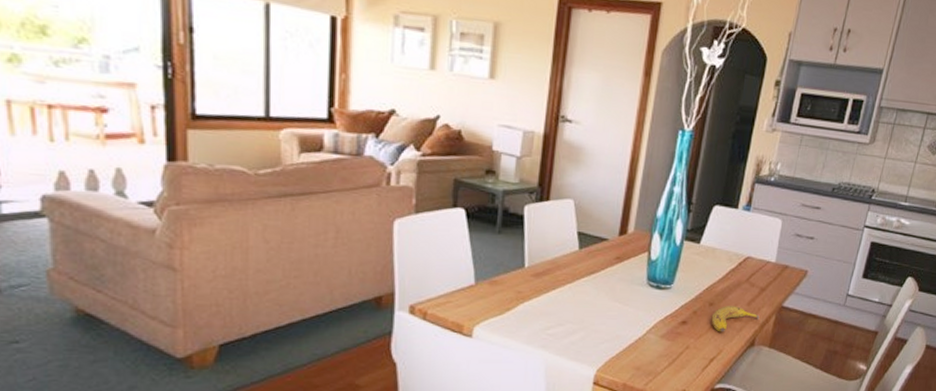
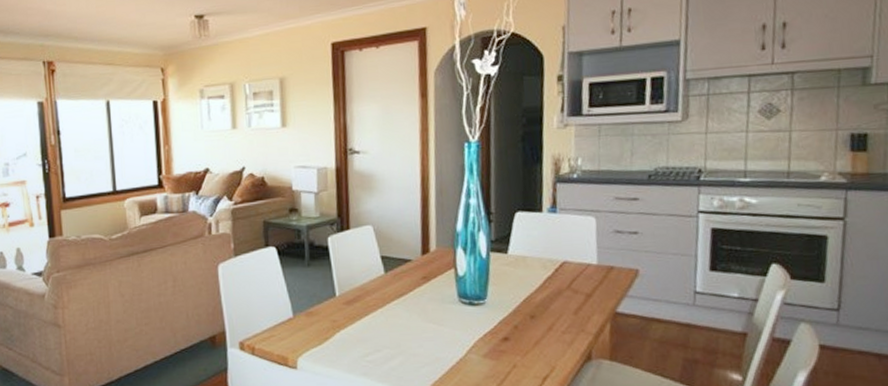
fruit: present [711,306,760,332] -> none [535,316,592,347]

